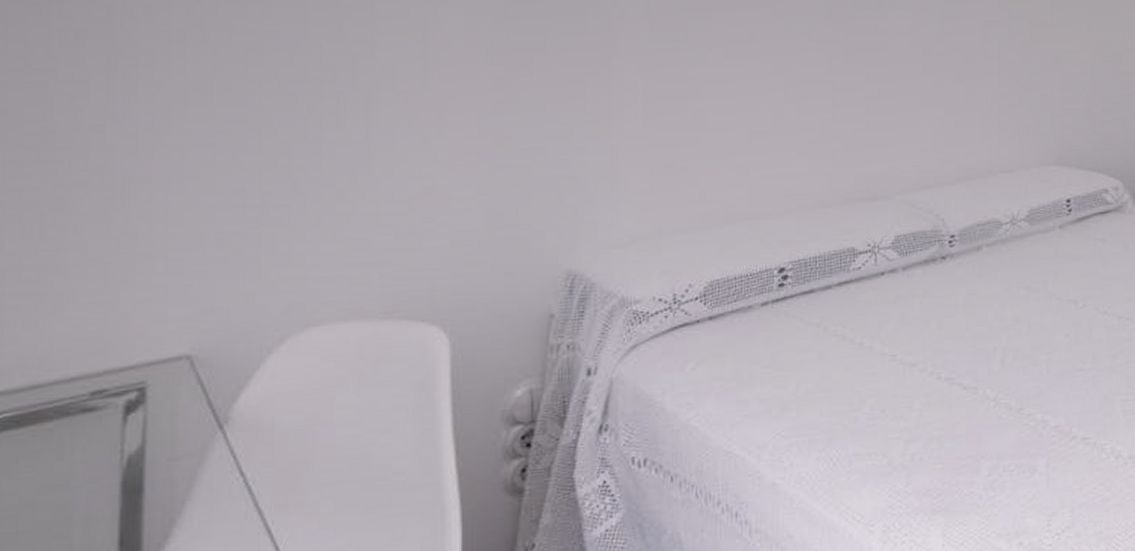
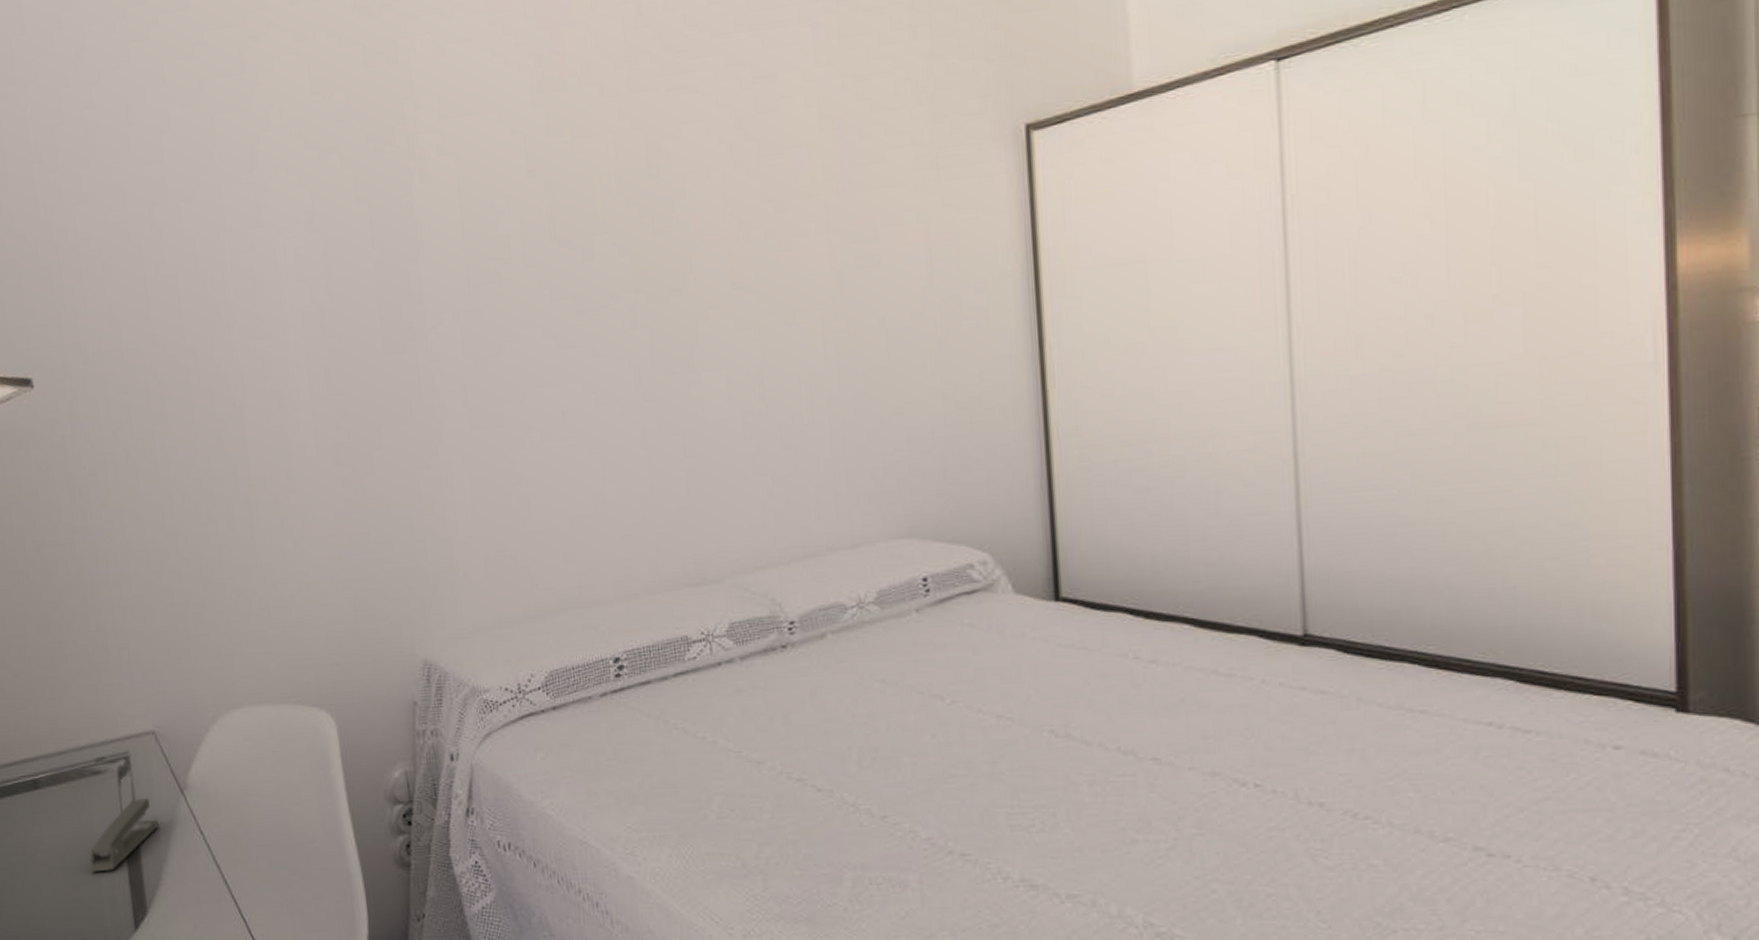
stapler: none [56,436,180,537] -> present [89,797,160,873]

